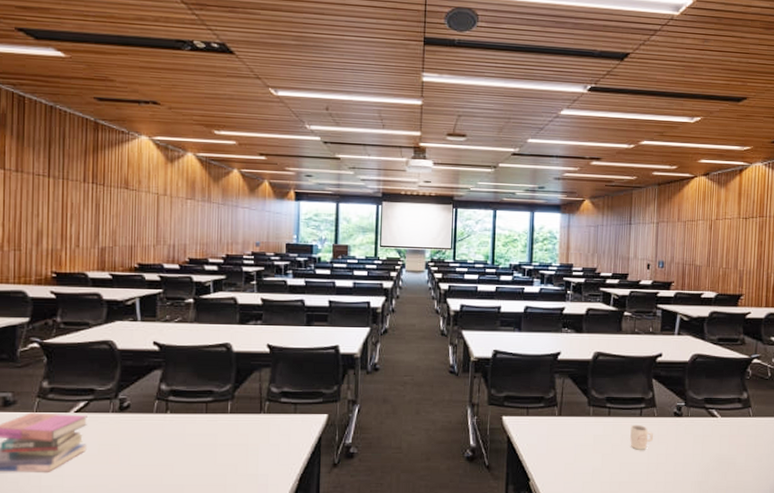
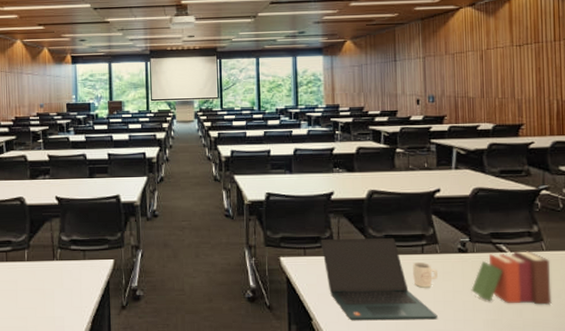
laptop: none [544,399,650,481] -> present [320,238,438,320]
books: none [682,416,756,468] -> present [471,251,552,305]

